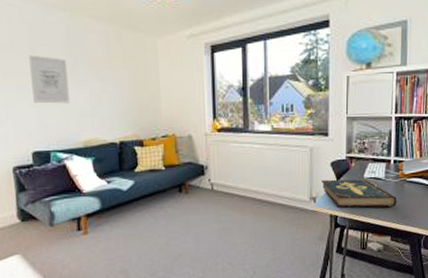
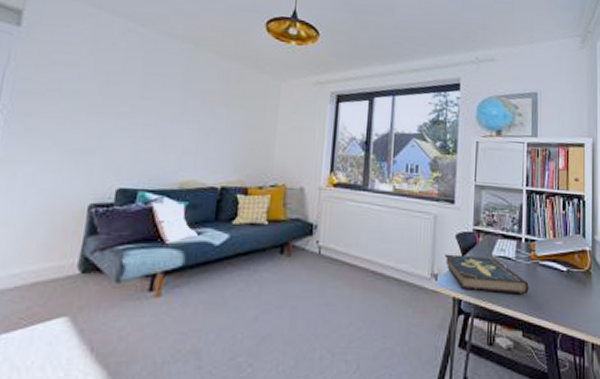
wall art: present [29,54,71,104] -> none [133,82,180,138]

